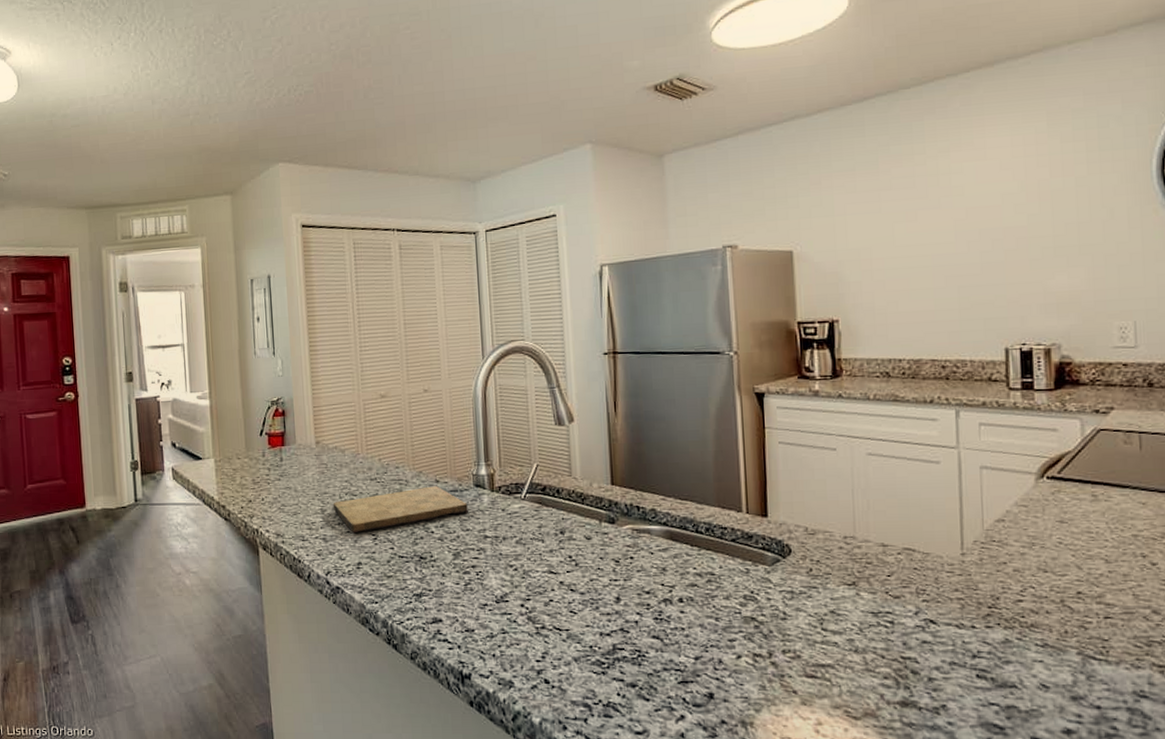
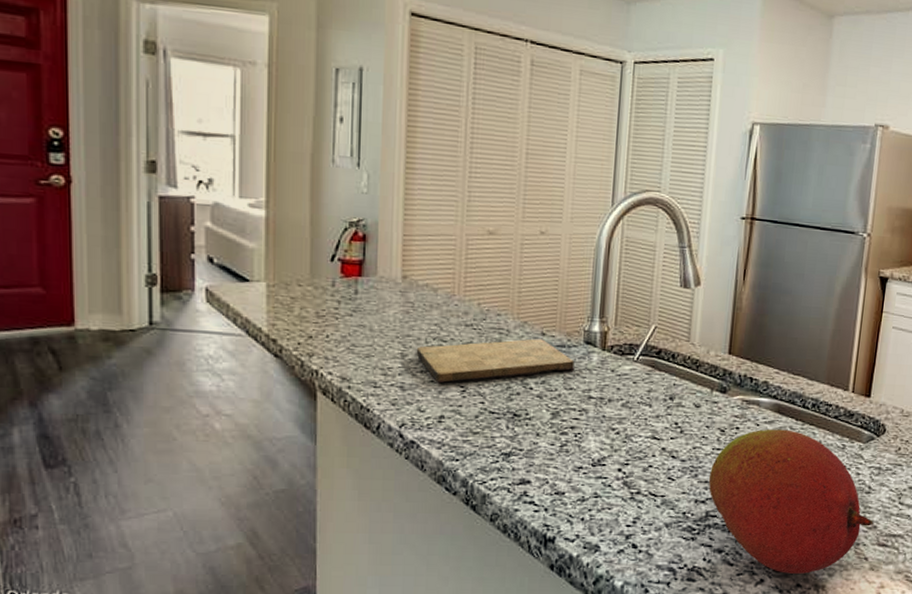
fruit: none [610,556,796,710] -> present [708,429,874,575]

